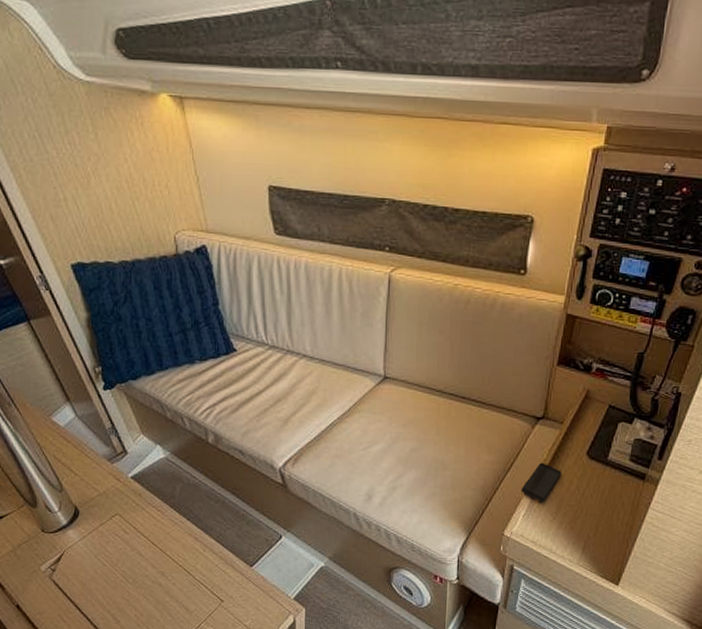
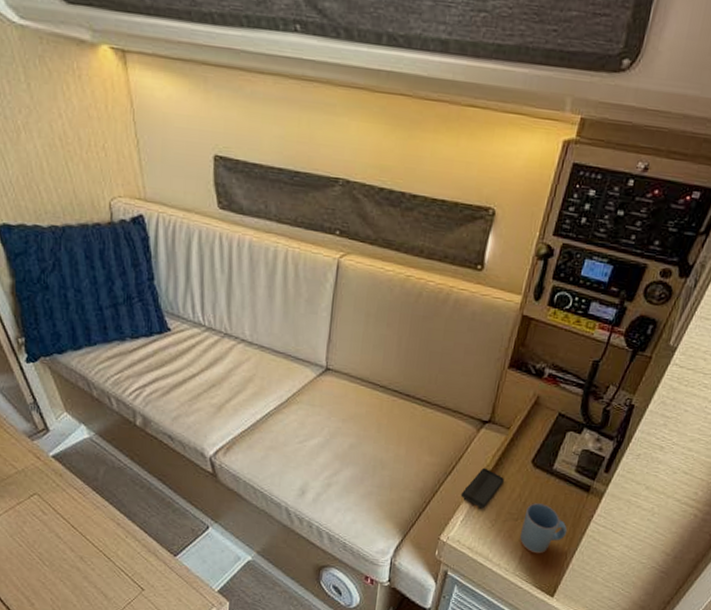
mug: none [580,494,627,543] -> present [519,503,568,554]

